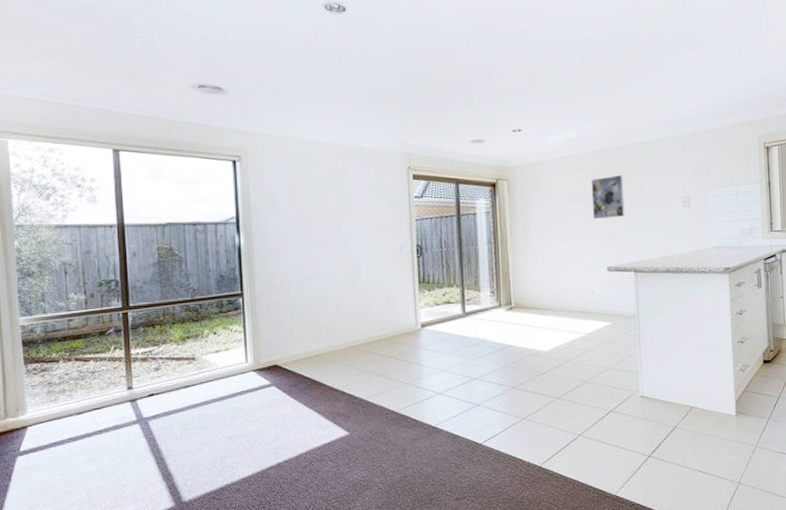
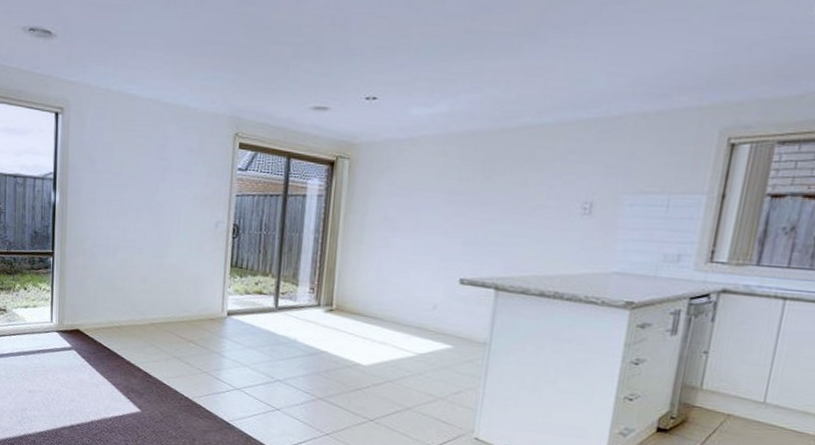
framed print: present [591,174,625,219] -> none [451,164,503,220]

